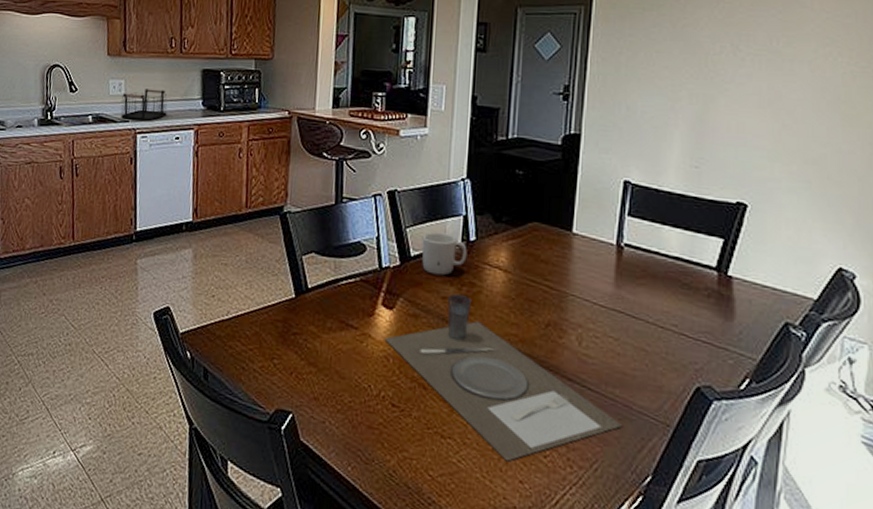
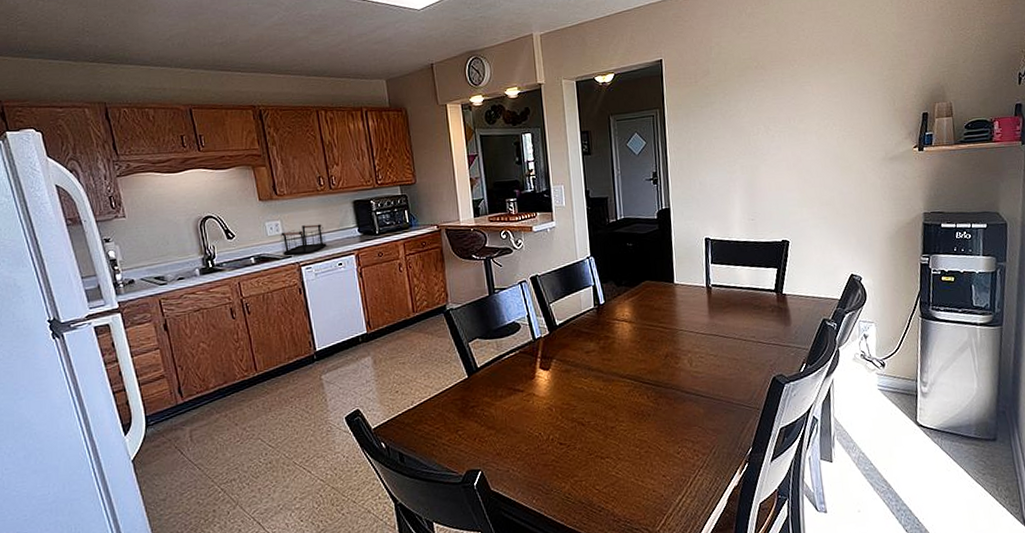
place setting: present [384,293,623,462] -> none [546,346,729,464]
mug: present [421,232,468,276] -> none [563,302,600,336]

